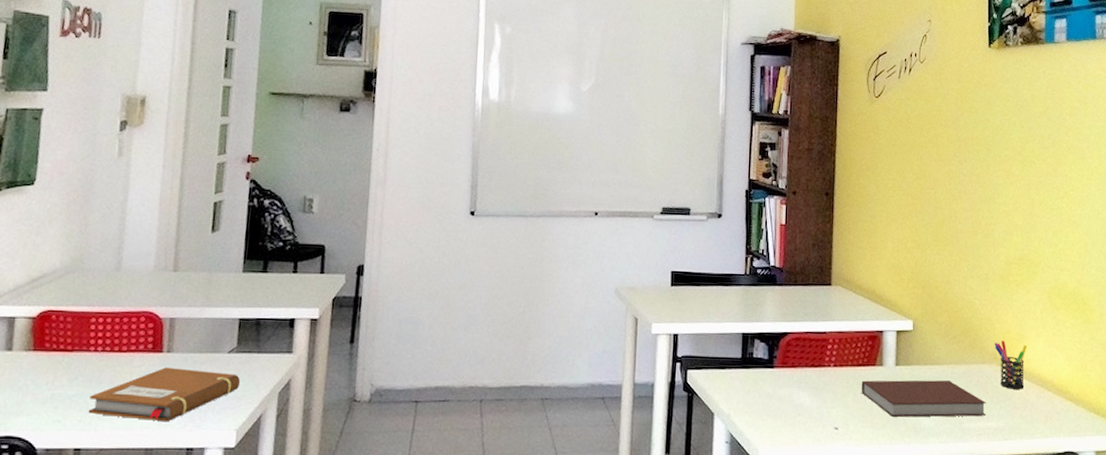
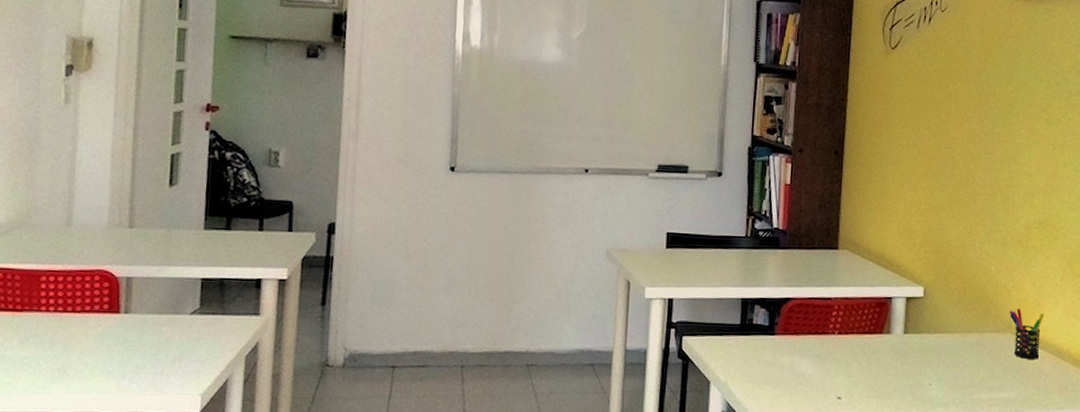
notebook: present [88,367,241,422] -> none [41,329,205,386]
notebook: present [861,380,986,417] -> none [866,348,998,387]

